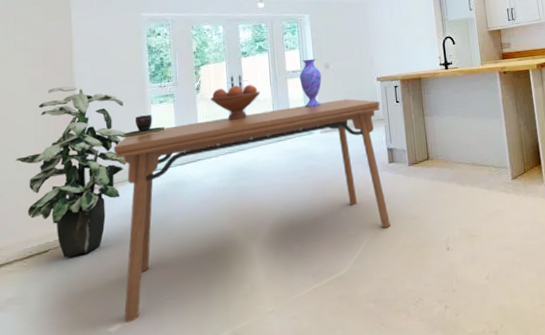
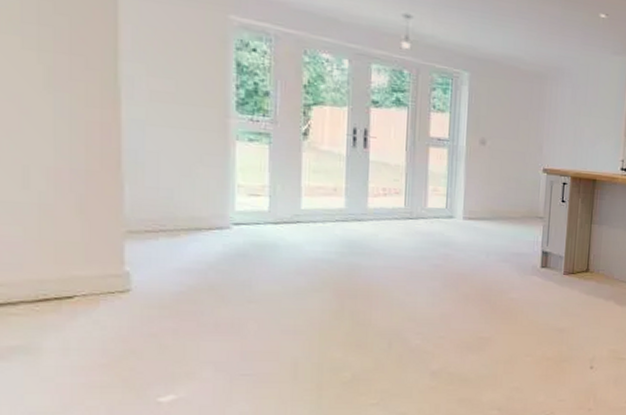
indoor plant: present [15,85,126,258] -> none [22,88,196,309]
dining table: present [113,98,391,323] -> none [176,174,542,394]
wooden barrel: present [123,115,166,137] -> none [192,151,255,179]
fruit bowl: present [210,84,260,120] -> none [322,139,391,183]
vase: present [299,59,322,108] -> none [445,127,474,188]

